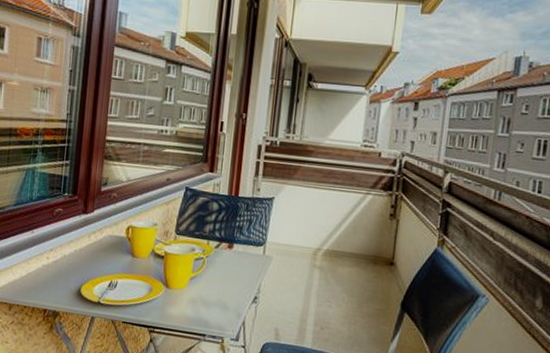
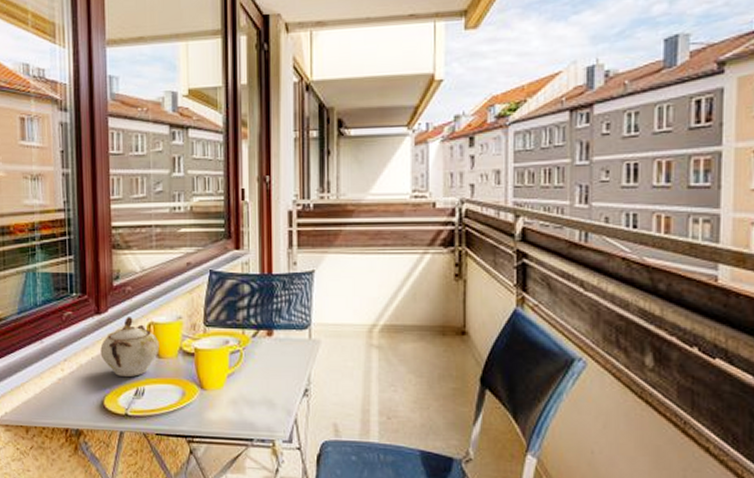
sugar bowl: none [83,219,135,271] -> present [100,317,160,377]

